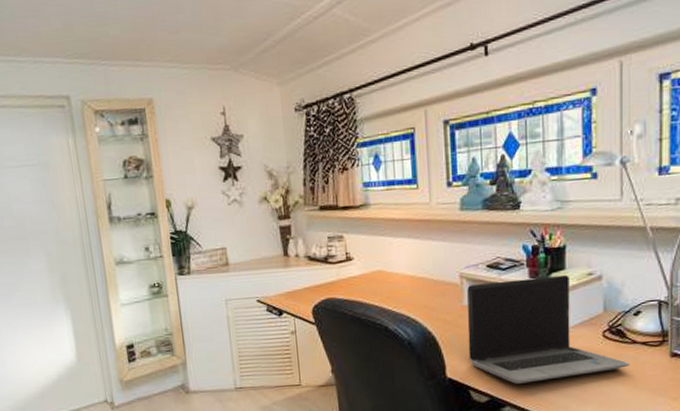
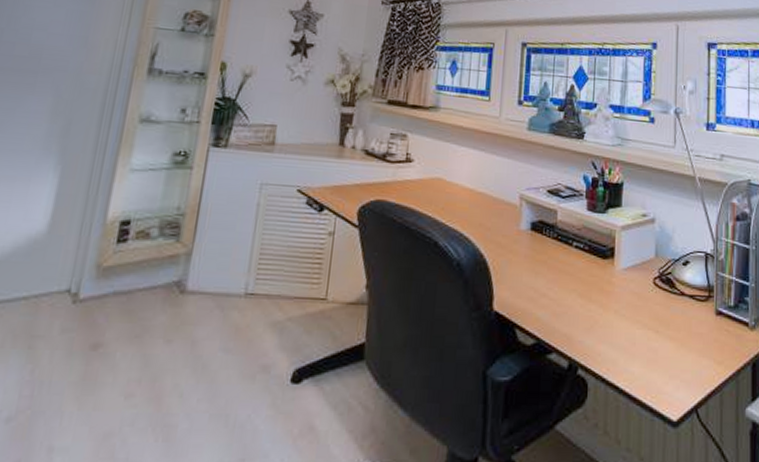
laptop computer: present [467,274,630,384] -> none [519,208,678,328]

